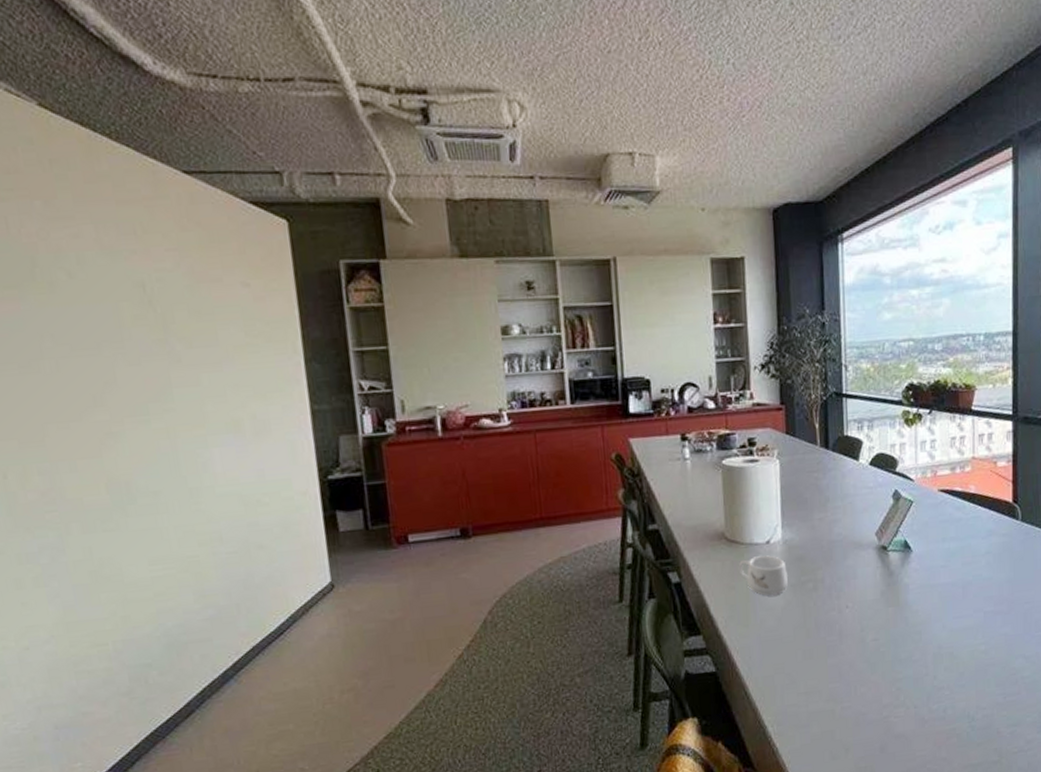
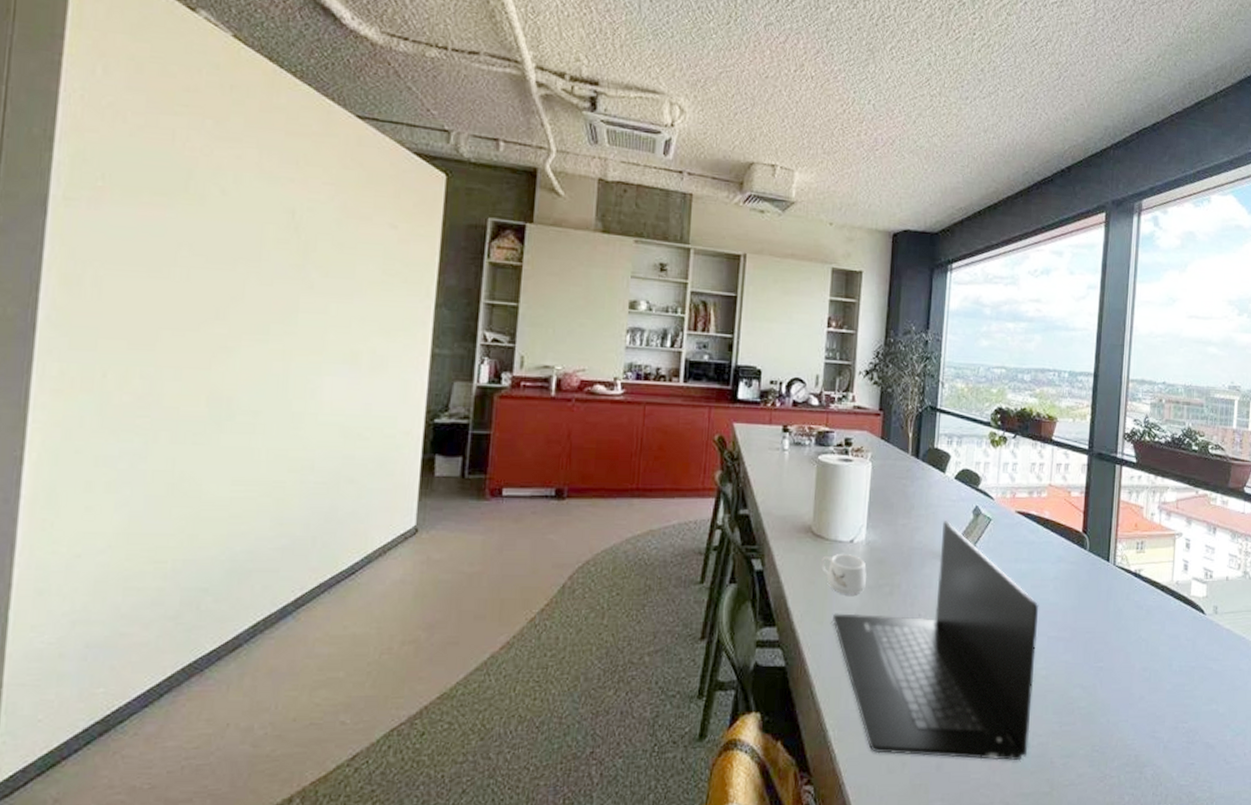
laptop: none [758,509,973,743] -> present [833,521,1039,761]

